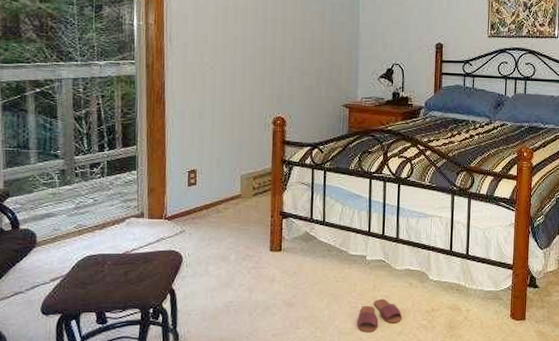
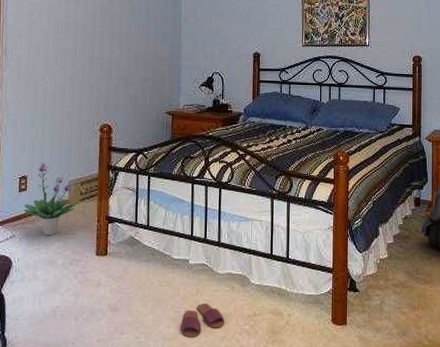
potted plant: none [193,156,251,231] -> present [23,162,78,236]

